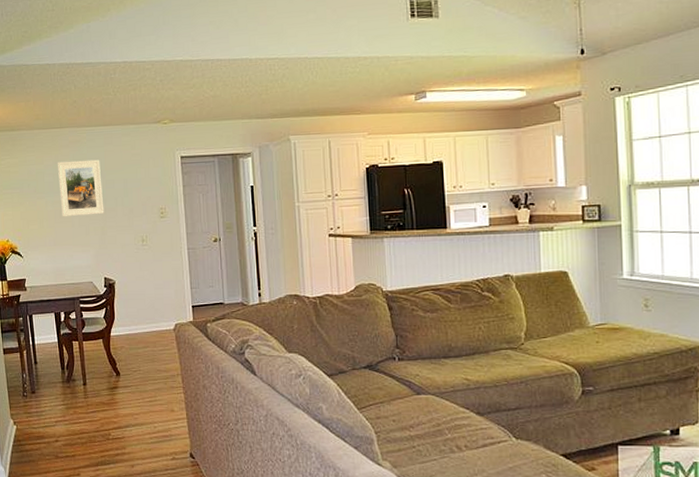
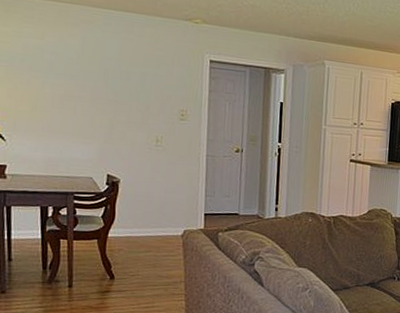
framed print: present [58,159,104,217] -> none [61,40,116,106]

